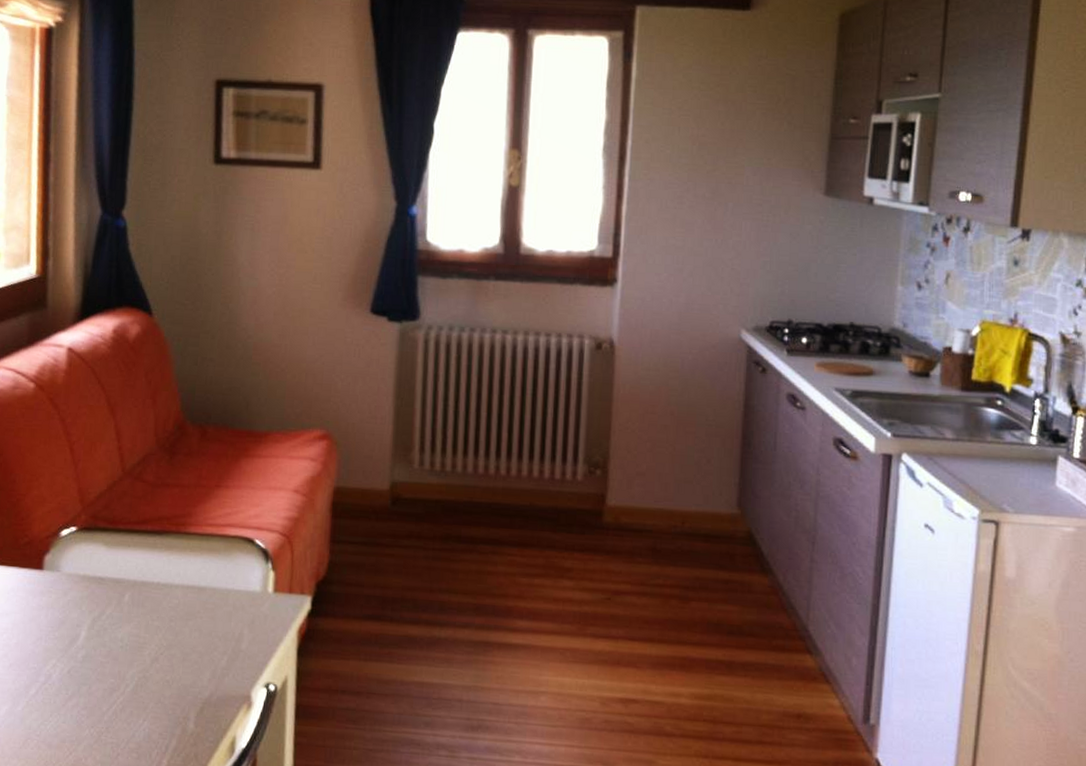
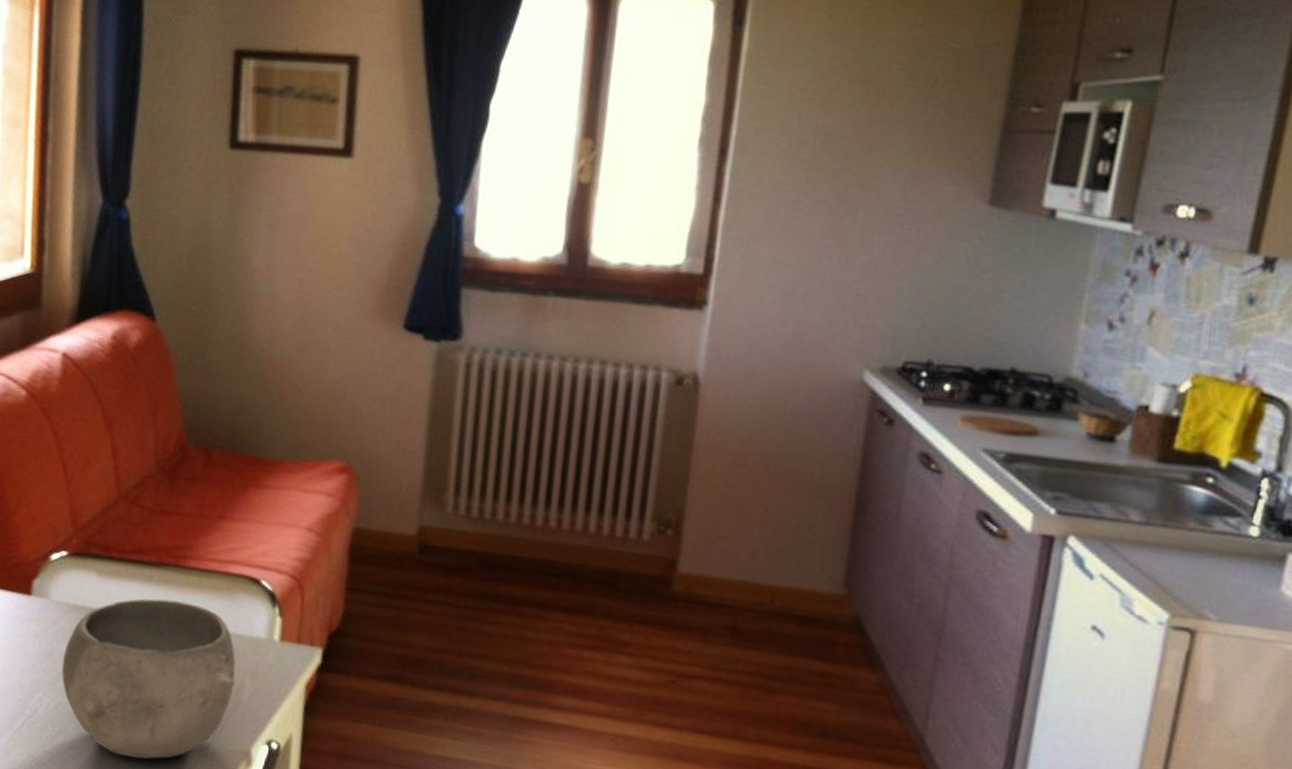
bowl: none [73,563,235,713] -> present [61,598,236,759]

